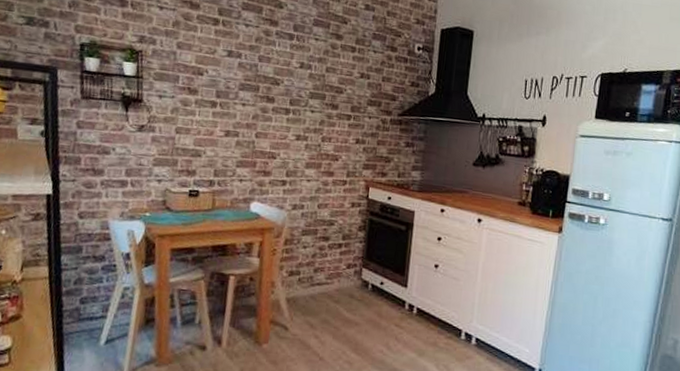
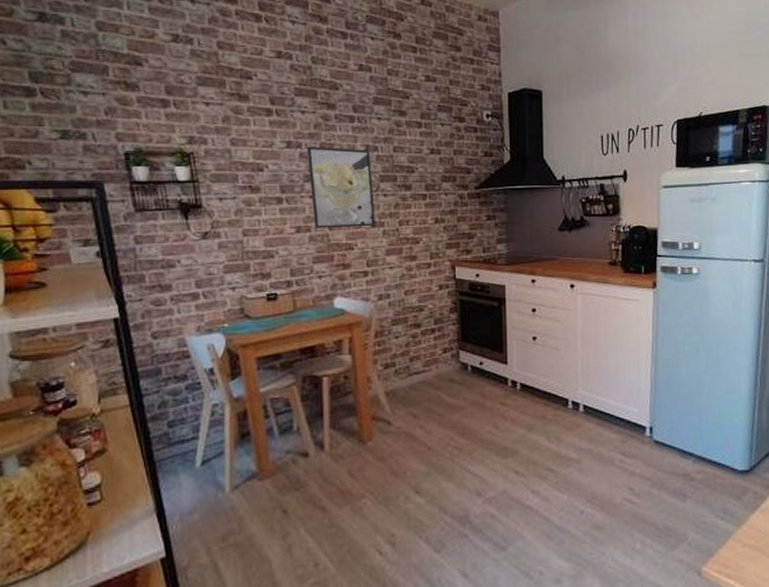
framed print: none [242,57,304,140] -> present [306,146,375,228]

